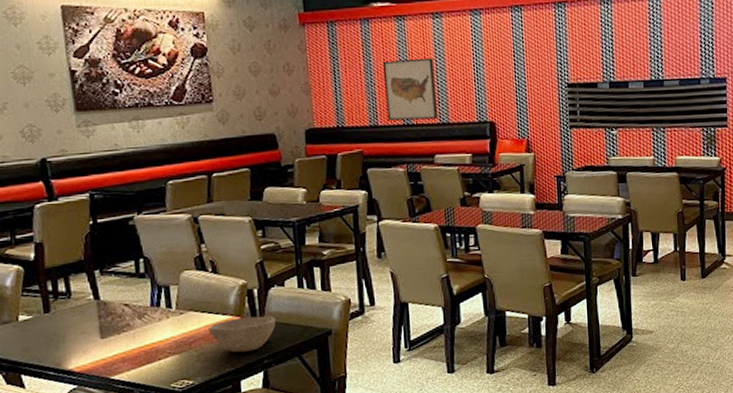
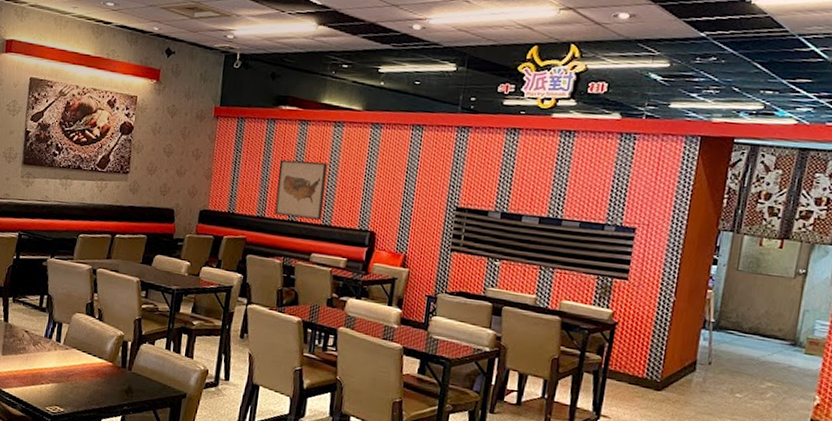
bowl: present [208,315,276,353] -> none [85,363,141,396]

